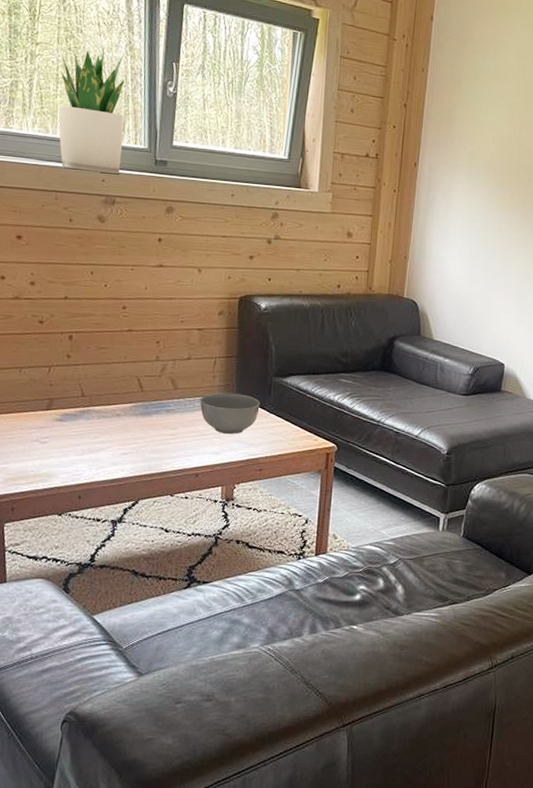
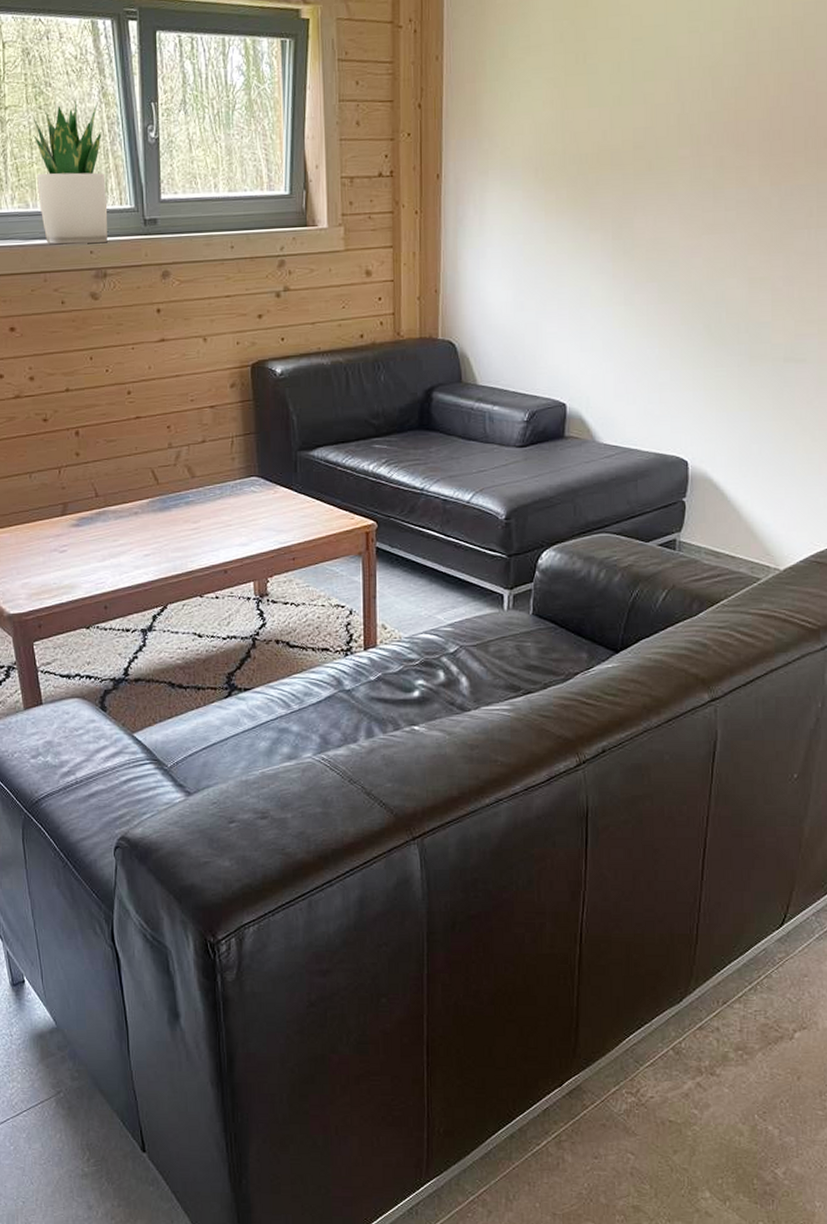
bowl: present [200,392,260,434] -> none [220,475,286,522]

